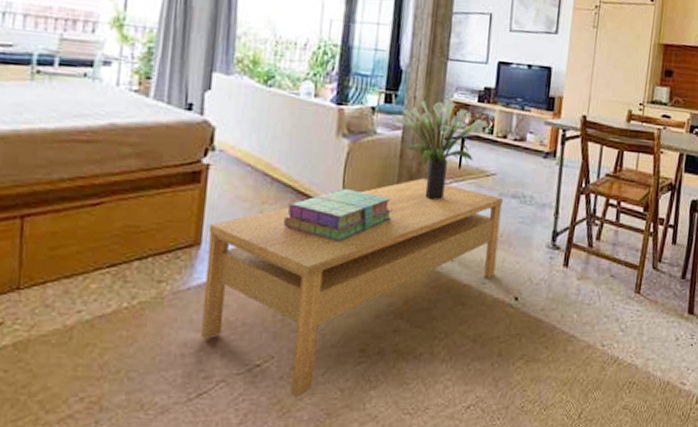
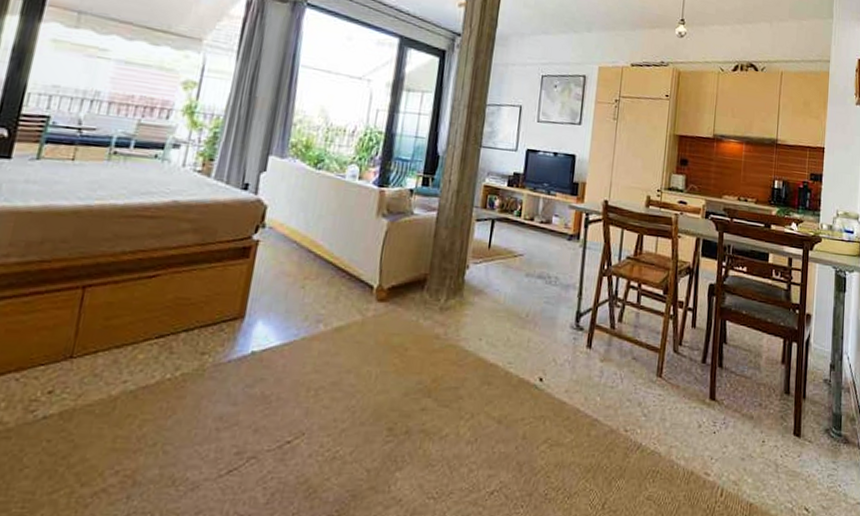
coffee table: present [200,178,503,398] -> none [236,257,529,477]
stack of books: present [284,189,393,242] -> none [323,266,426,318]
potted plant: present [395,99,489,201] -> none [431,183,518,280]

